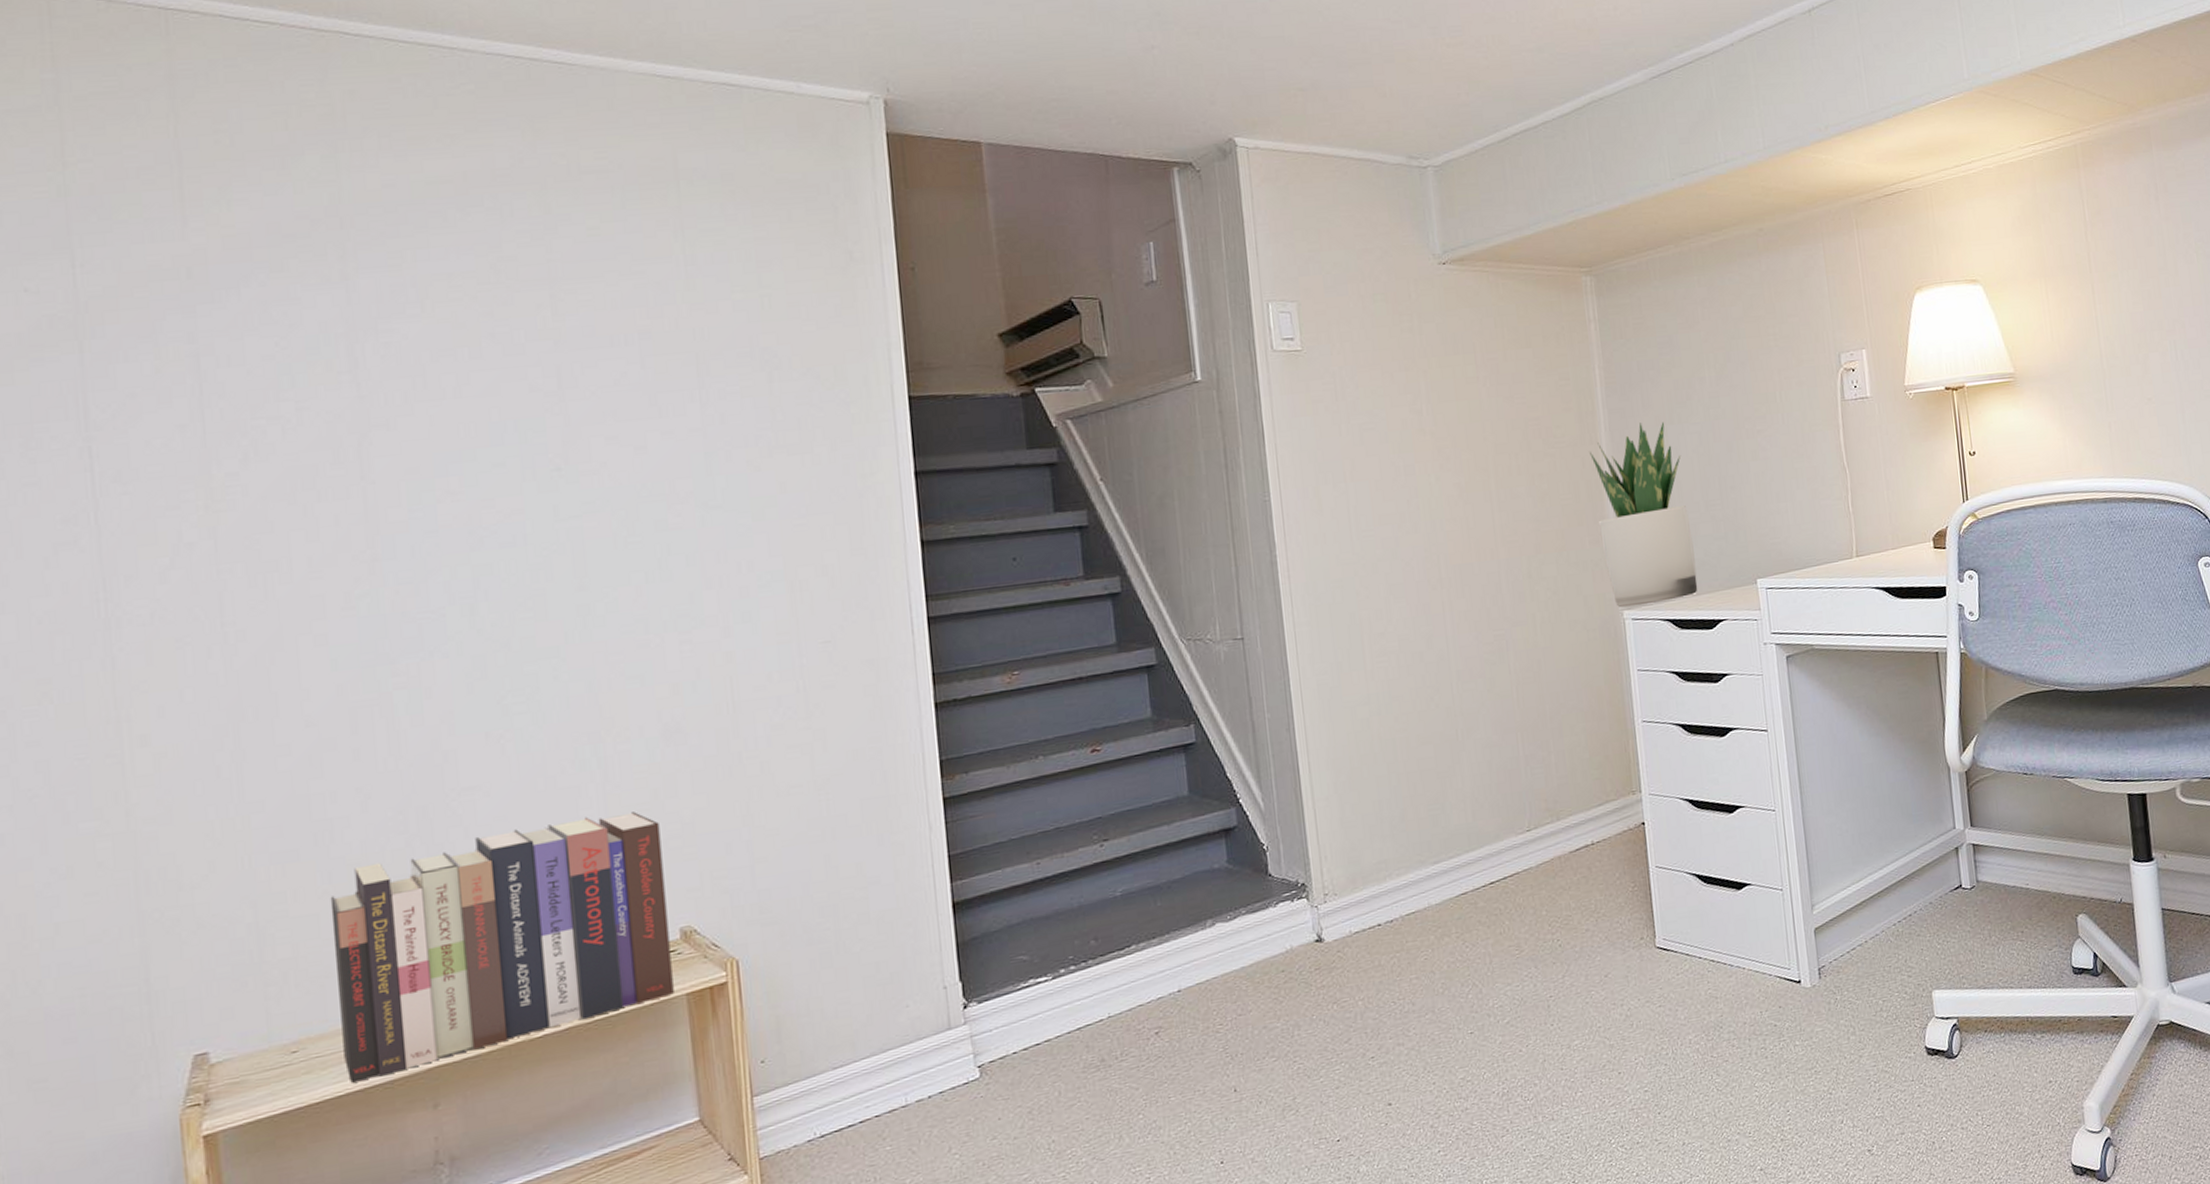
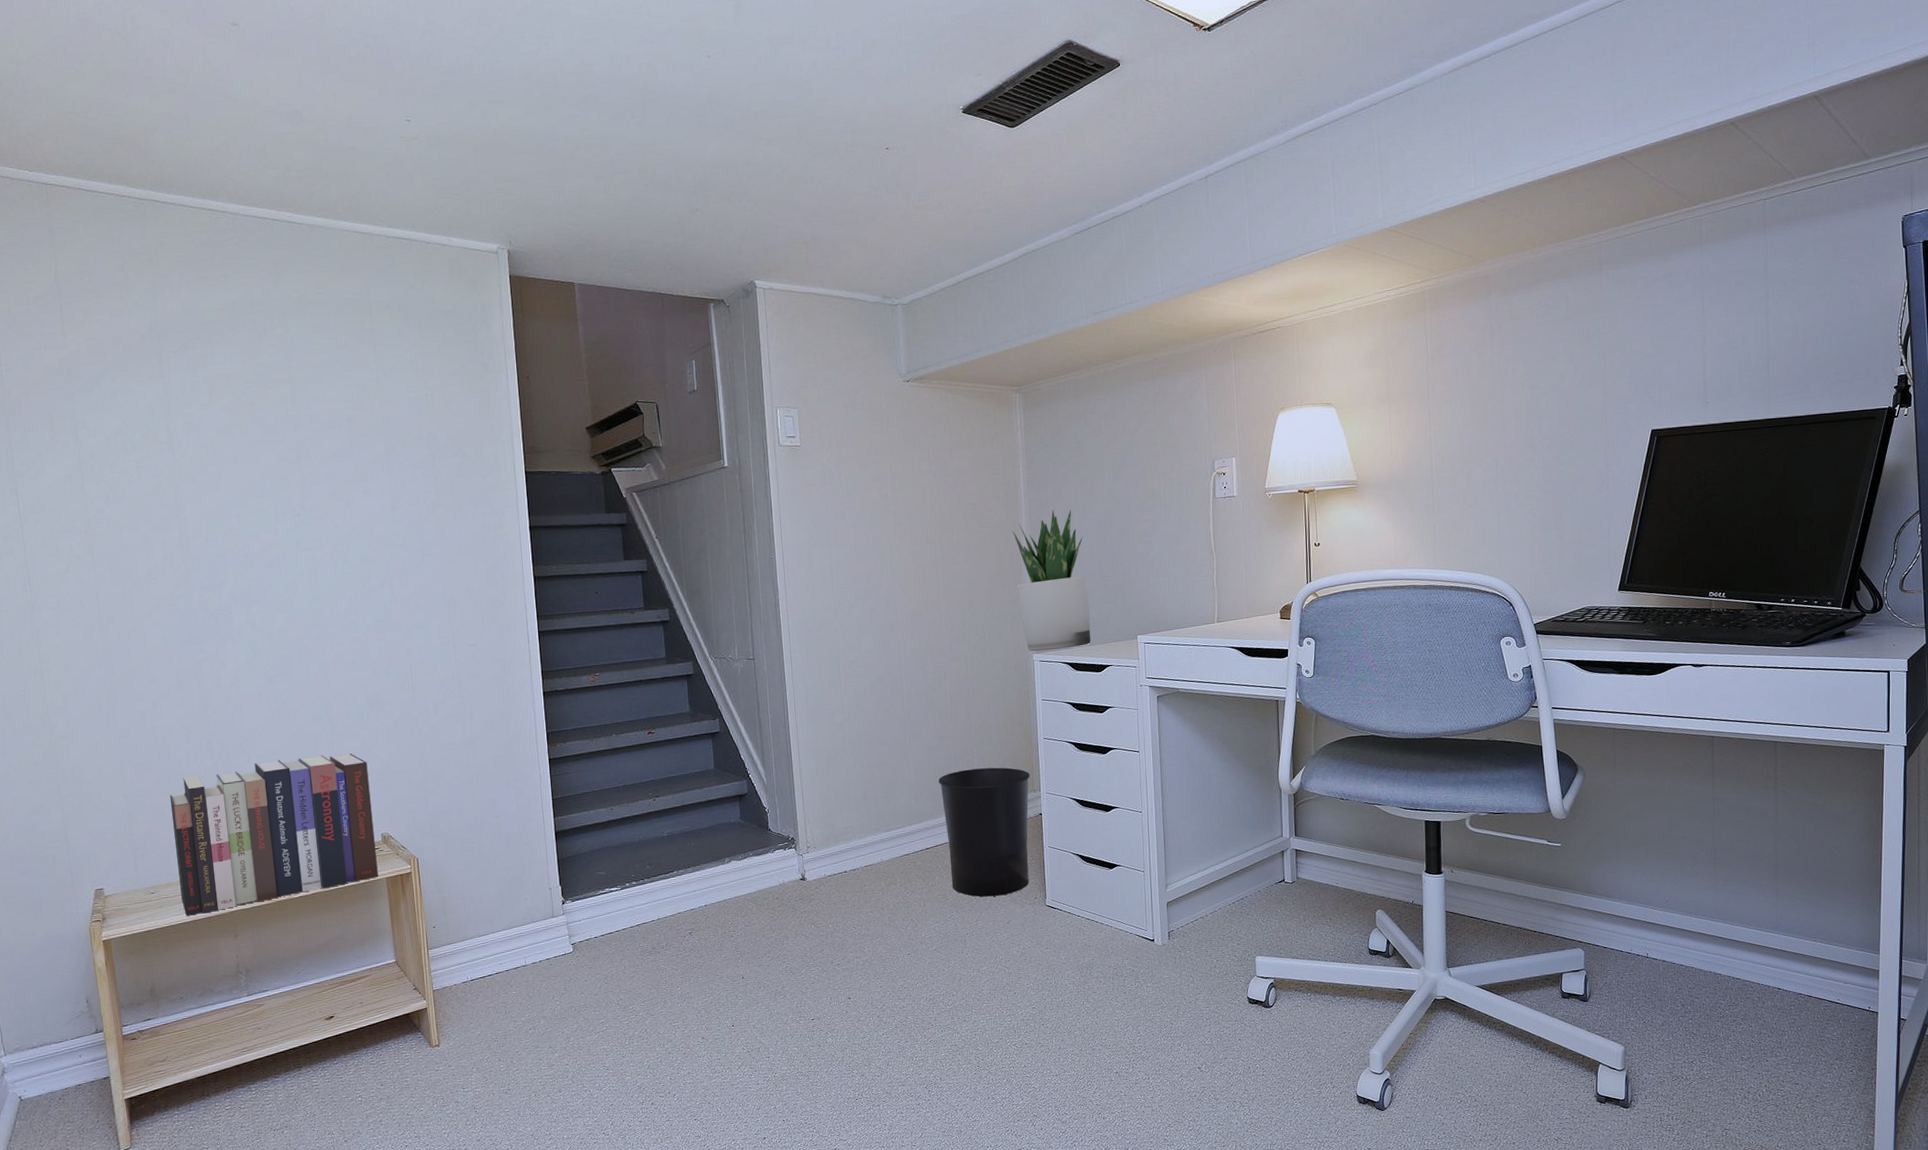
waste bin: none [1504,764,1632,944] -> present [938,767,1031,897]

